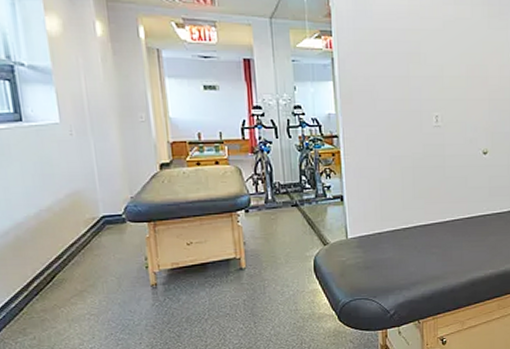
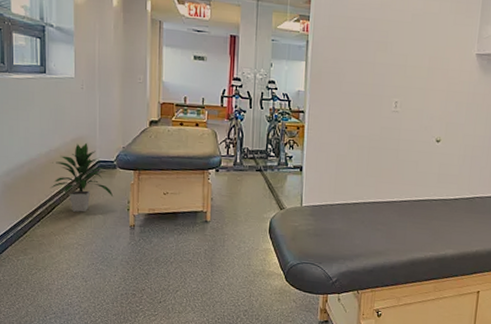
indoor plant: none [43,196,127,278] -> present [50,142,114,212]

